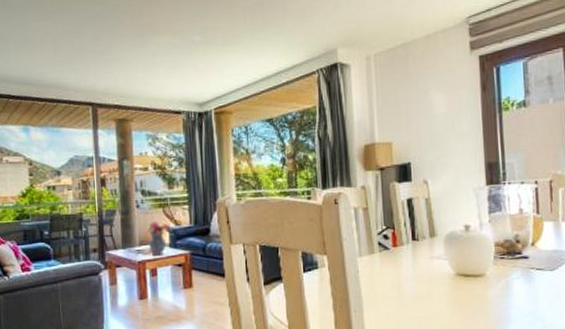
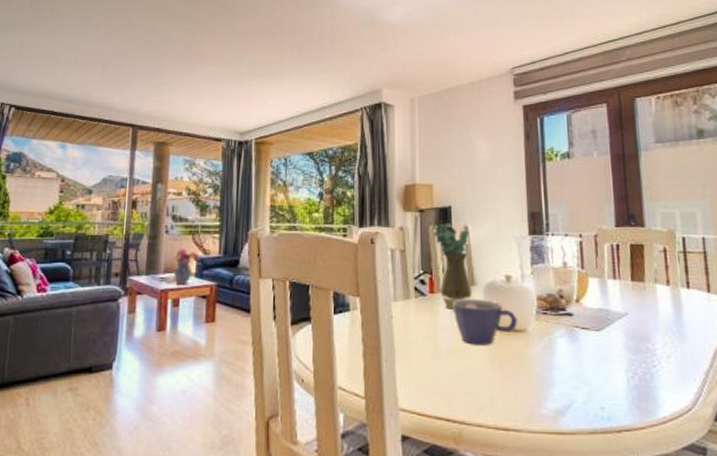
vase: none [393,175,433,261] -> present [433,218,472,310]
cup: none [414,249,477,292] -> present [452,298,518,345]

